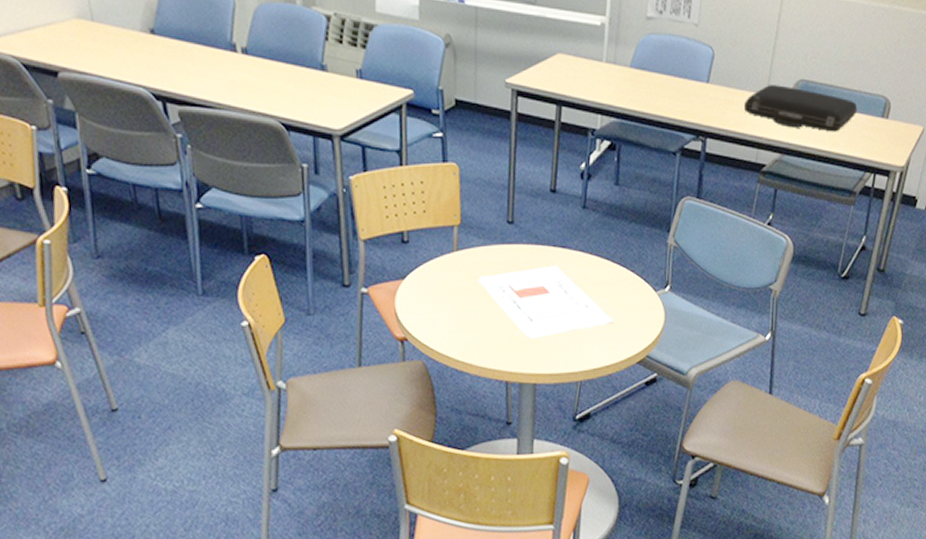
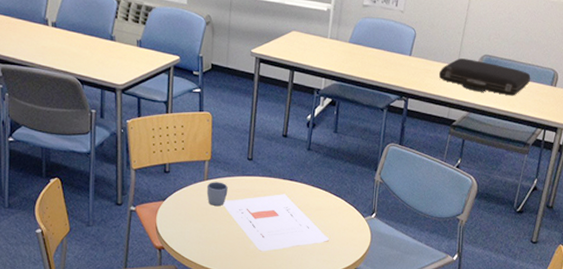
mug: none [457,253,484,283] -> present [206,182,228,206]

